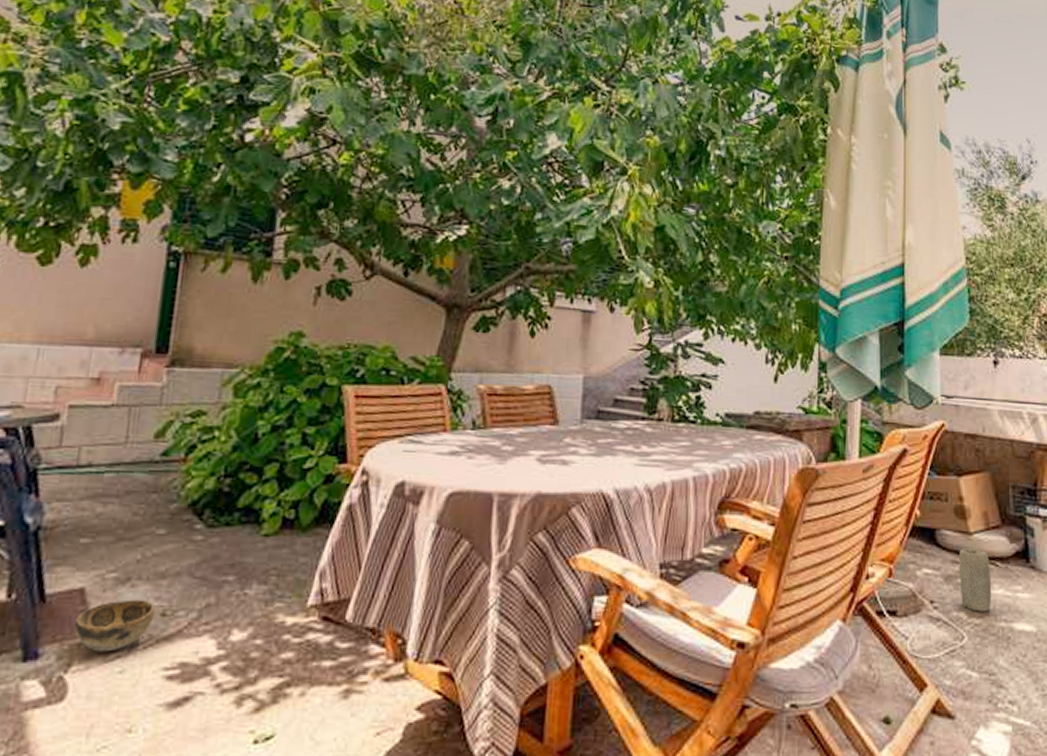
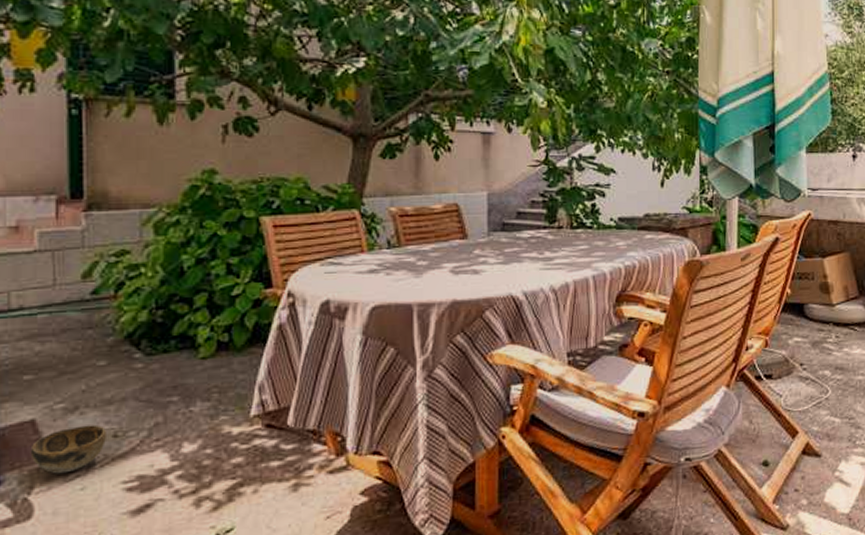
vase: present [959,548,992,612] -> none [824,317,851,369]

